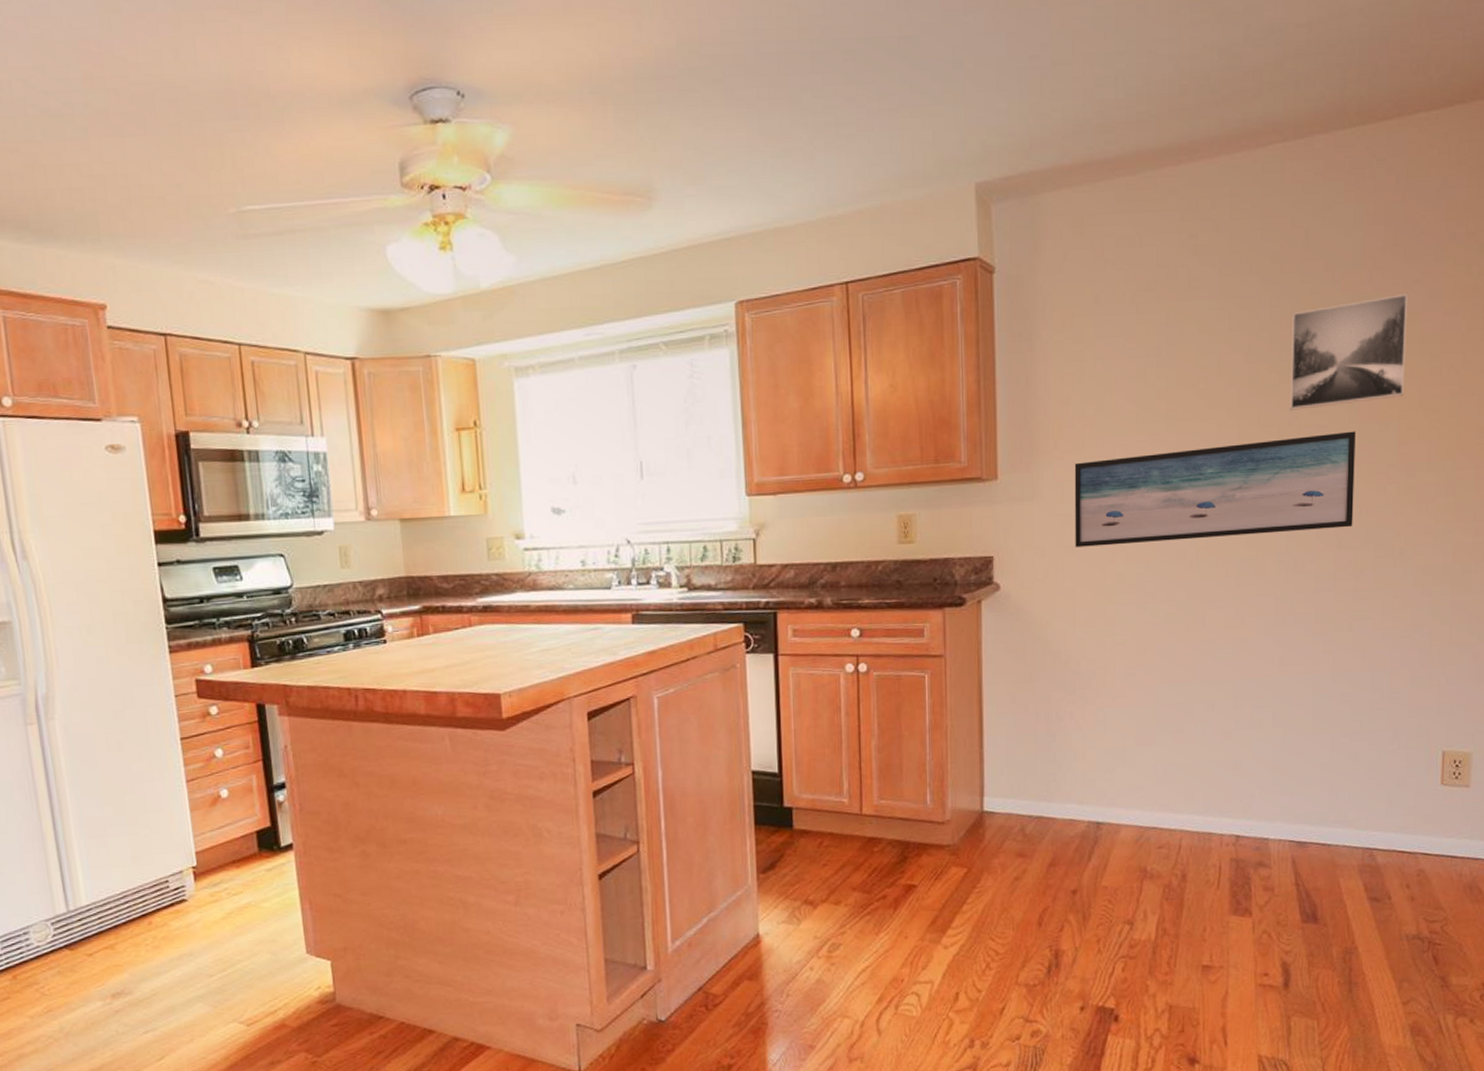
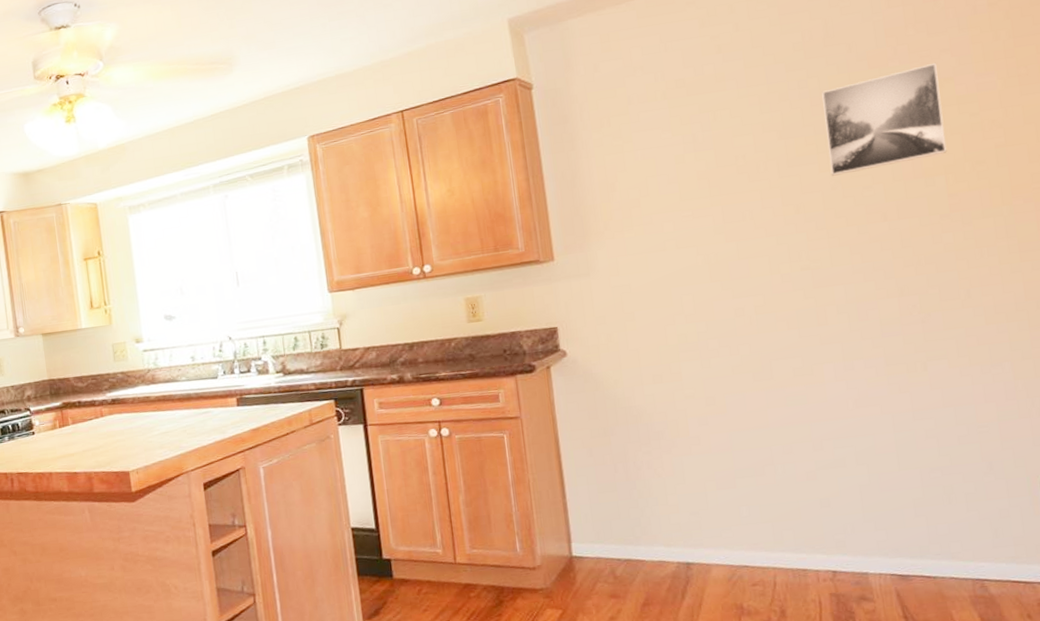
wall art: present [1074,431,1356,548] -> none [625,188,913,314]

